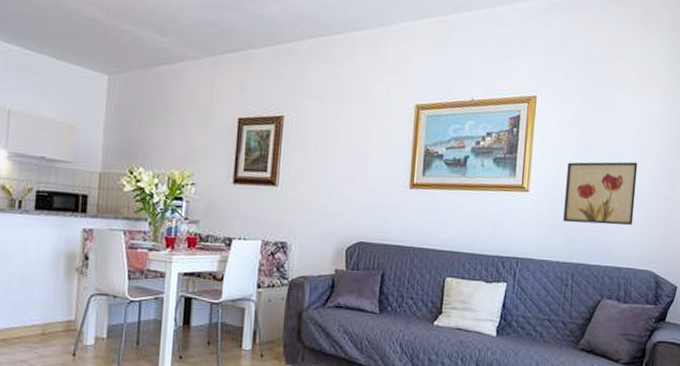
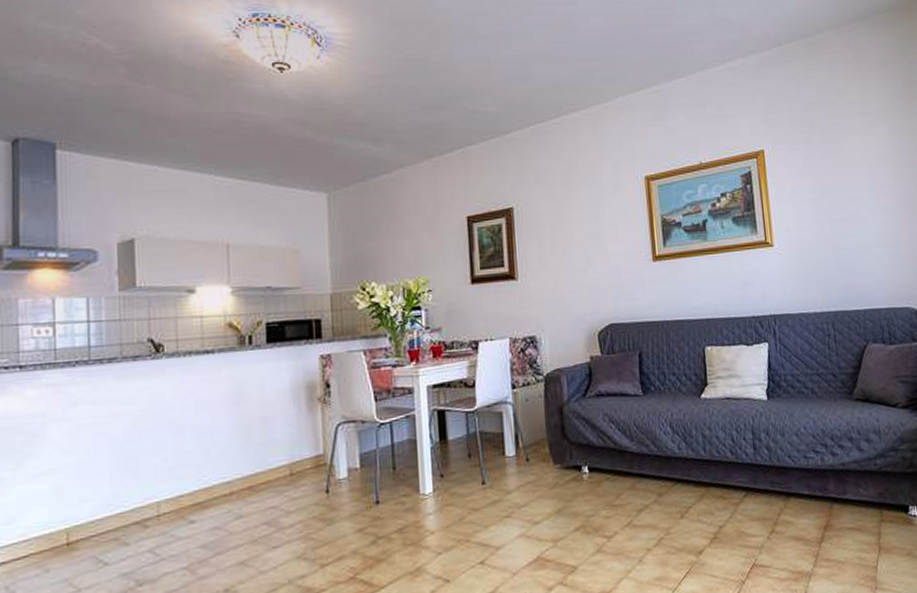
wall art: present [563,161,638,225] -> none [807,200,883,271]

